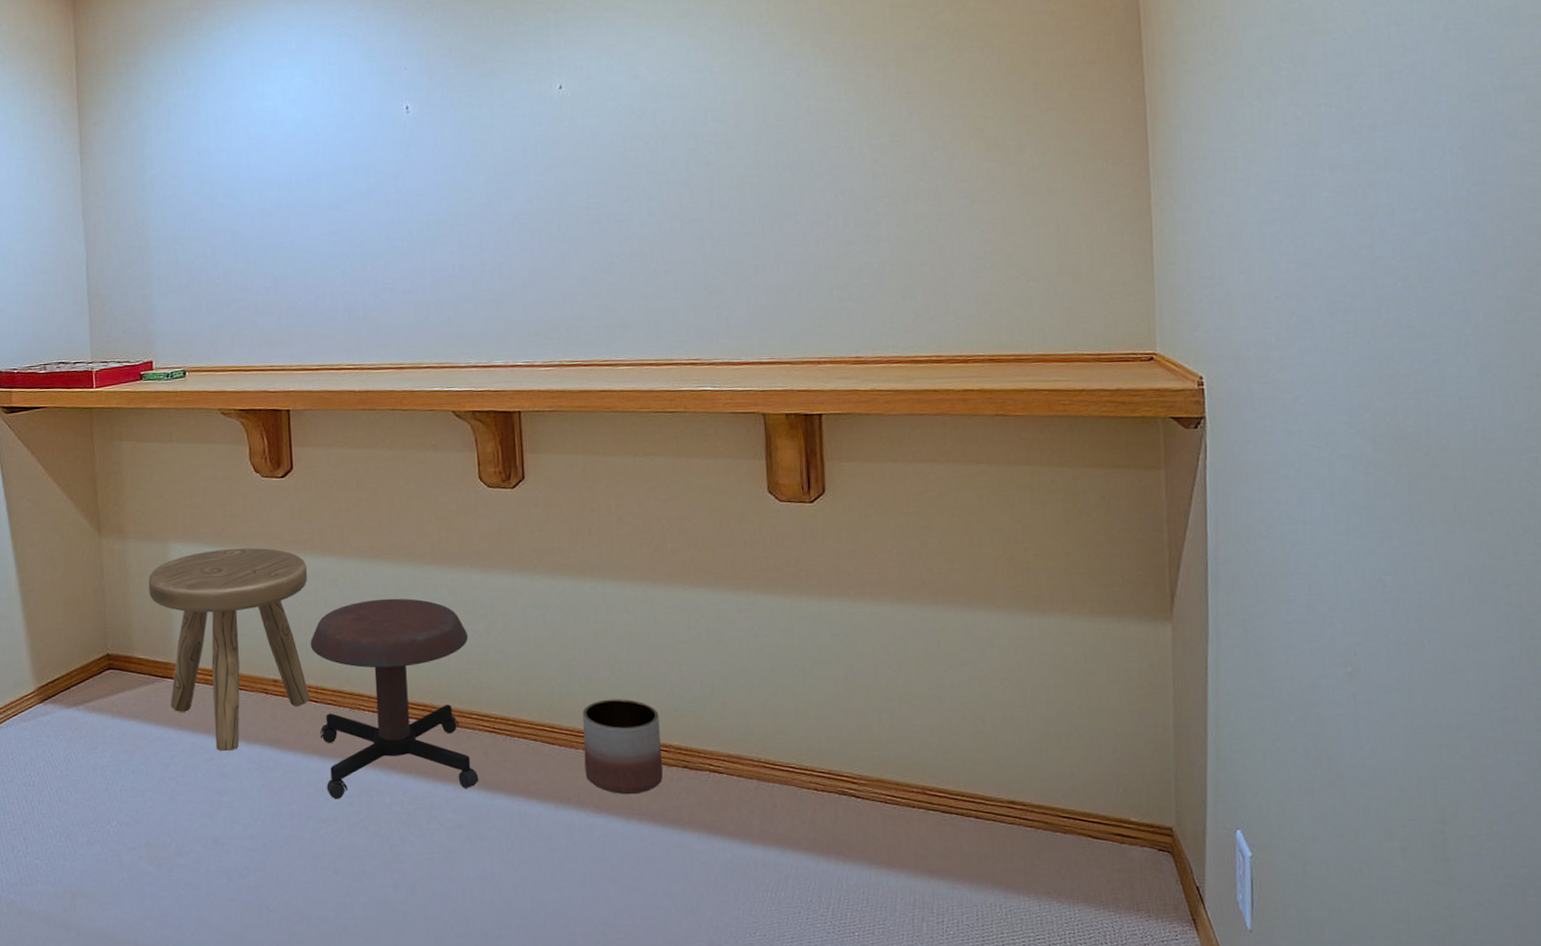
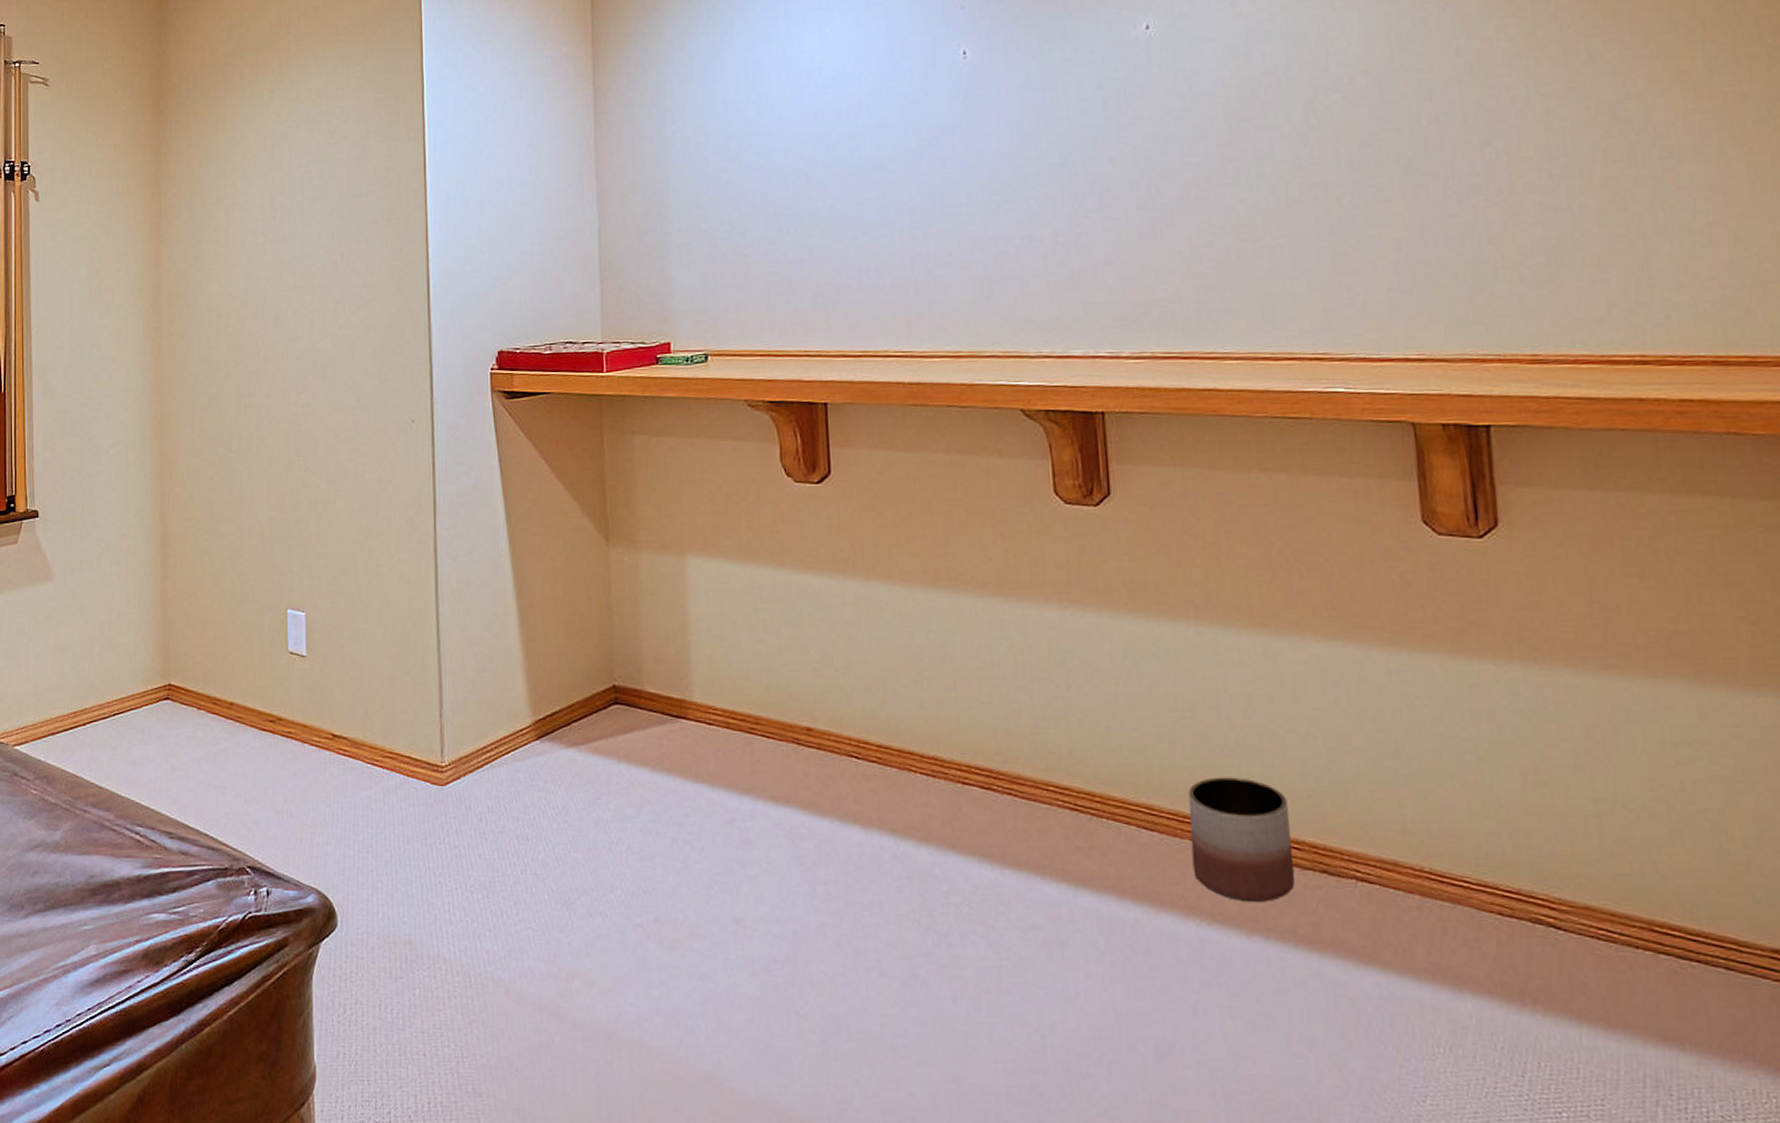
stool: present [148,547,310,751] -> none [662,565,850,812]
stool: present [310,598,479,799] -> none [850,635,1059,882]

